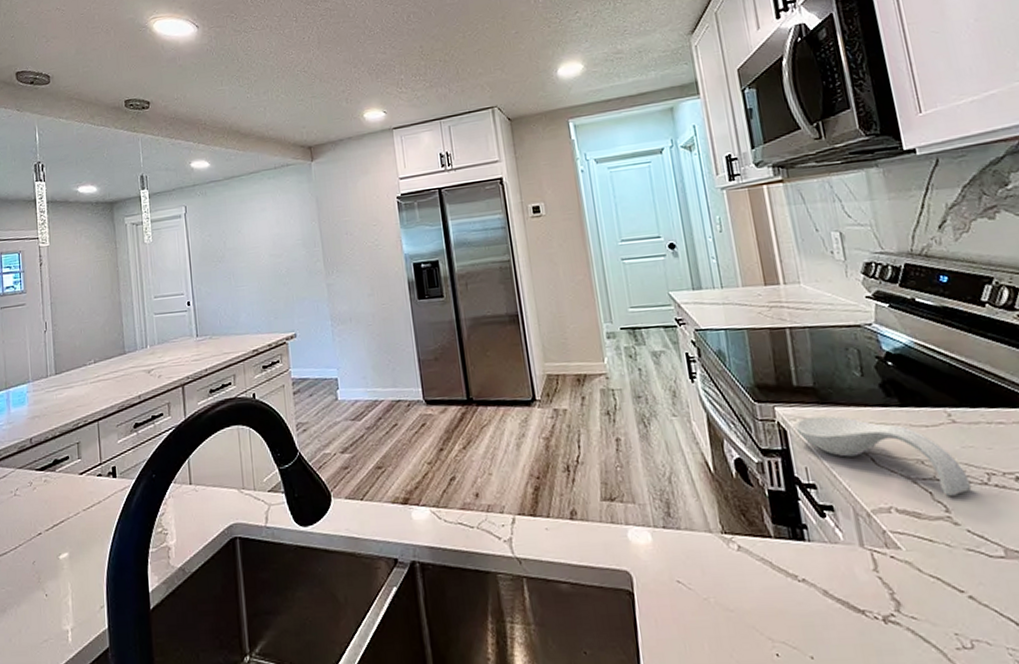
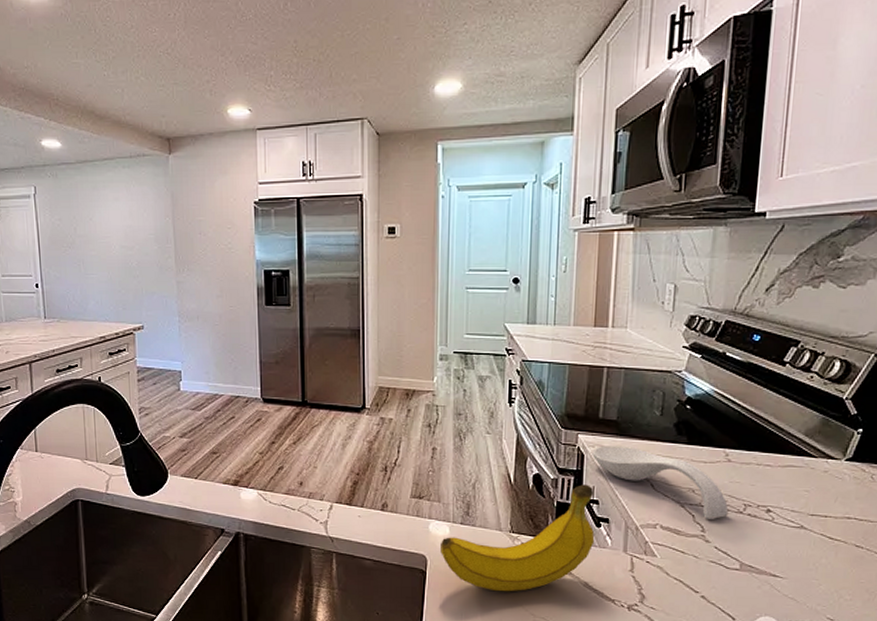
fruit: none [644,466,823,612] -> present [441,484,595,592]

